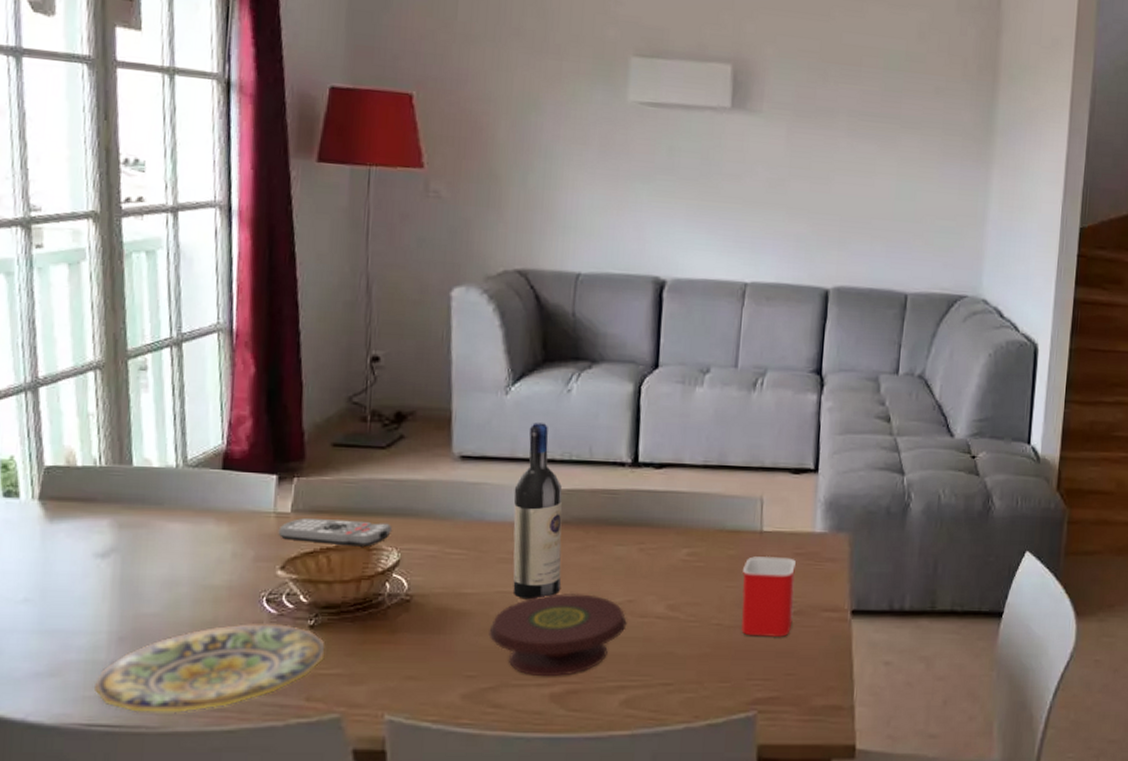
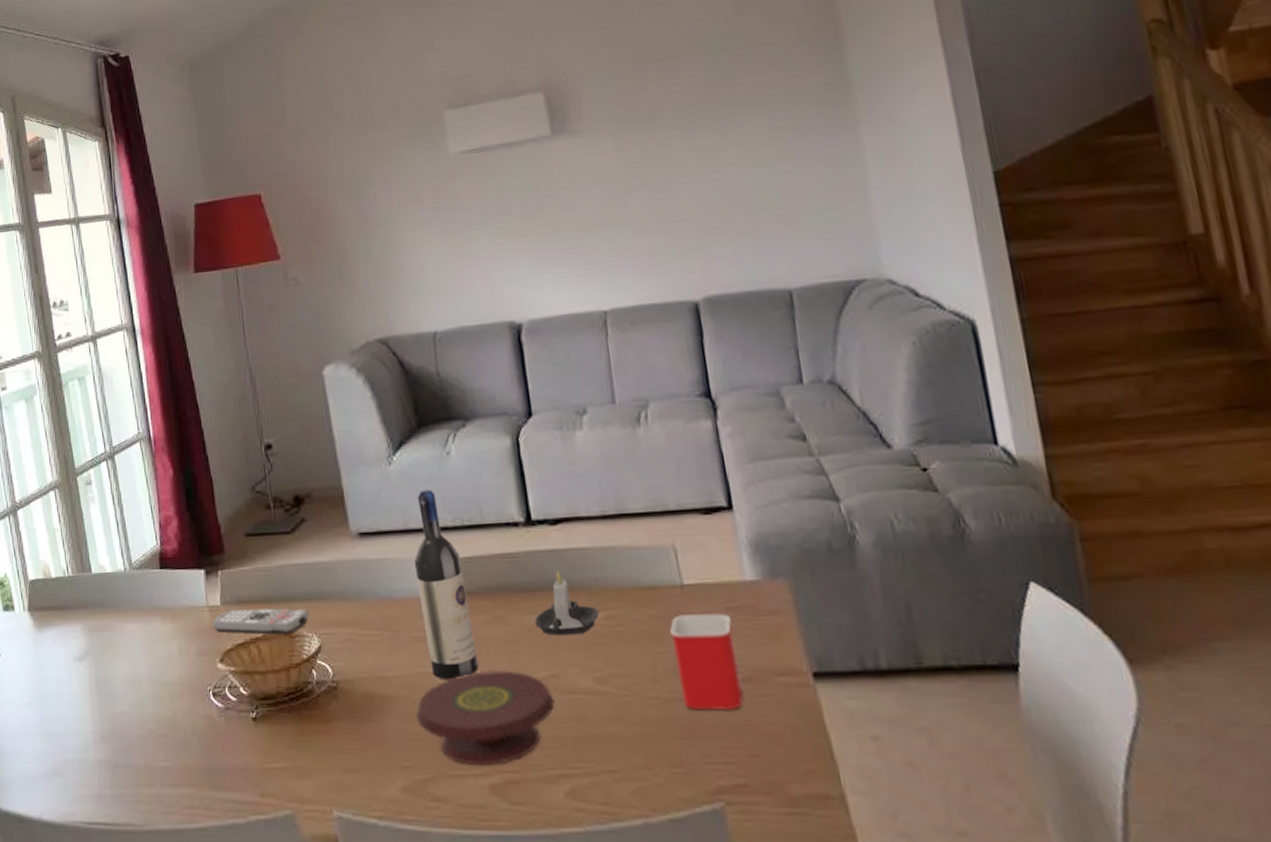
plate: present [95,624,326,713] -> none [89,718,270,810]
candle: none [622,509,684,567] -> present [534,570,599,636]

